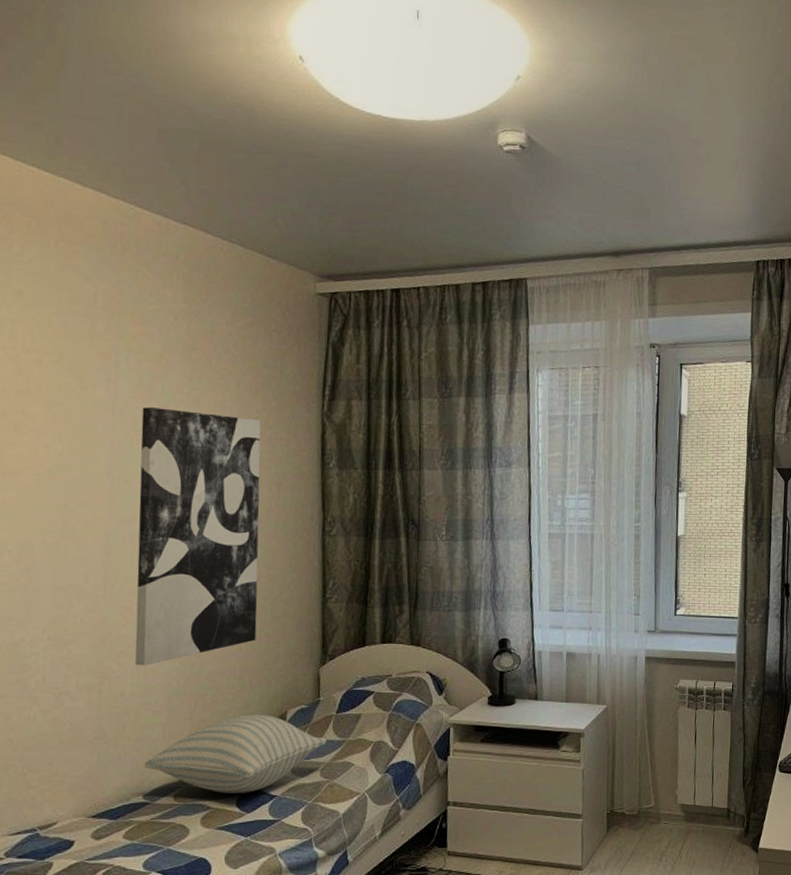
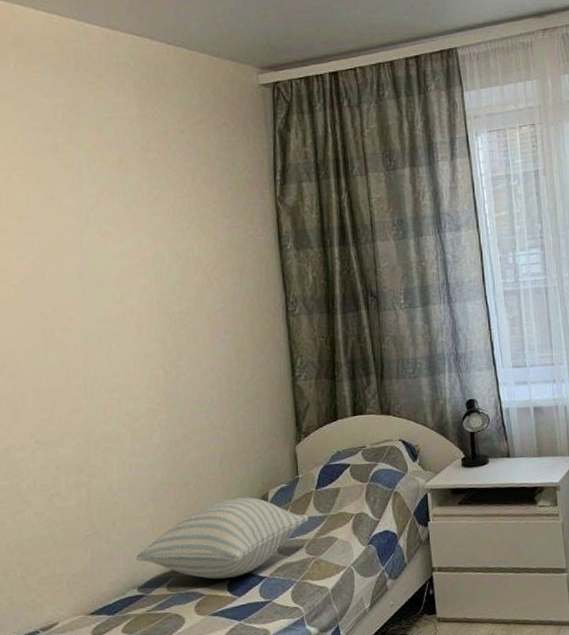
wall art: present [135,407,261,666] -> none [106,209,232,461]

